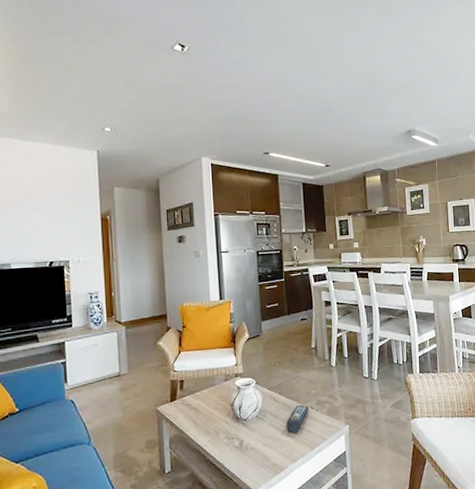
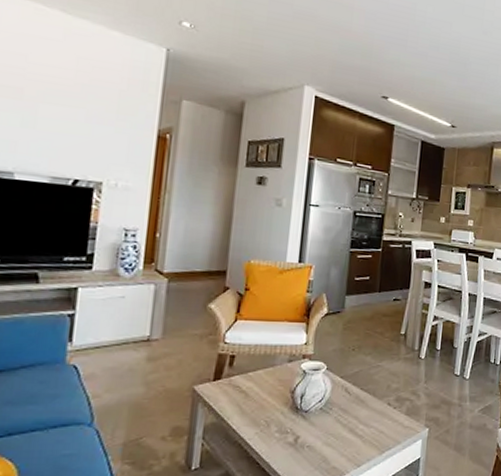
remote control: present [286,405,310,434] -> none [355,399,387,433]

